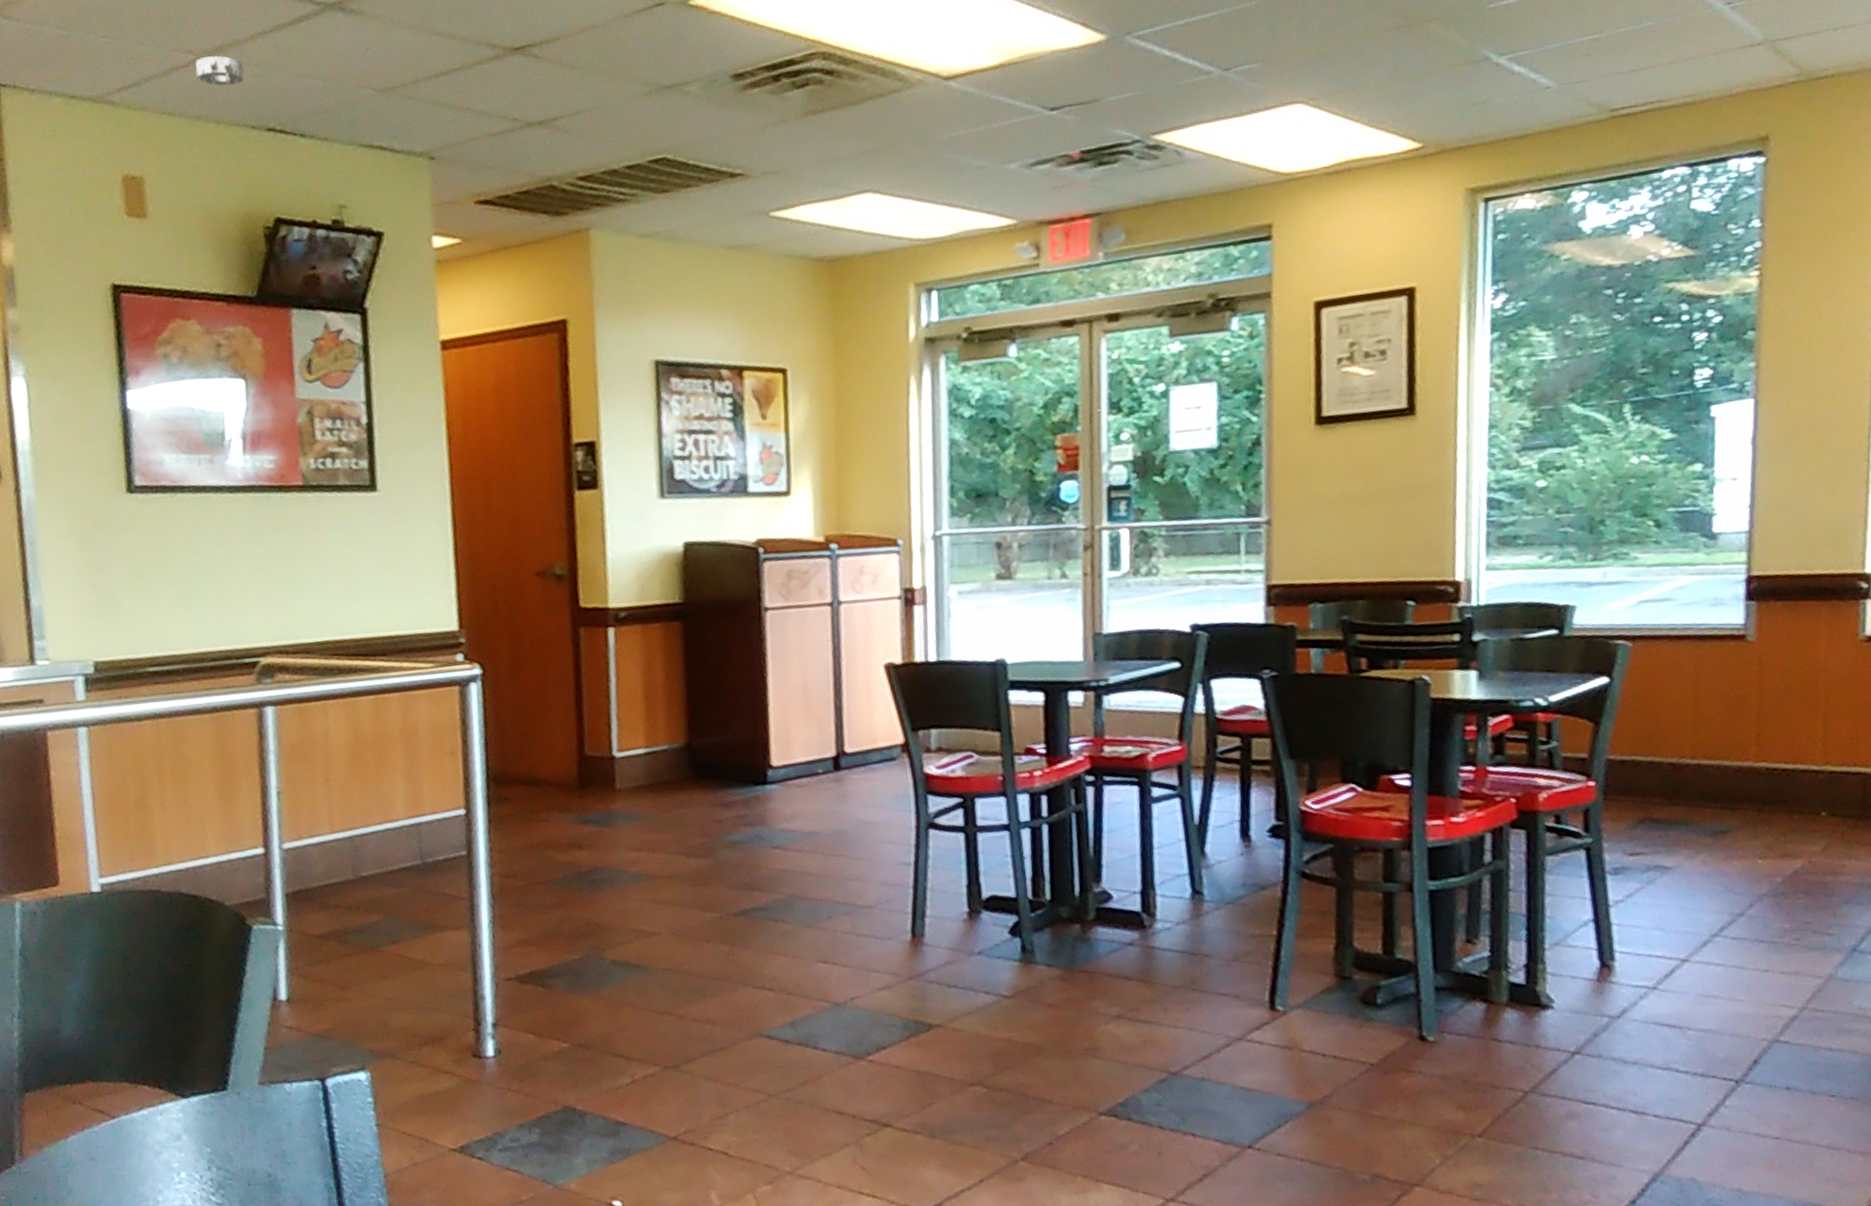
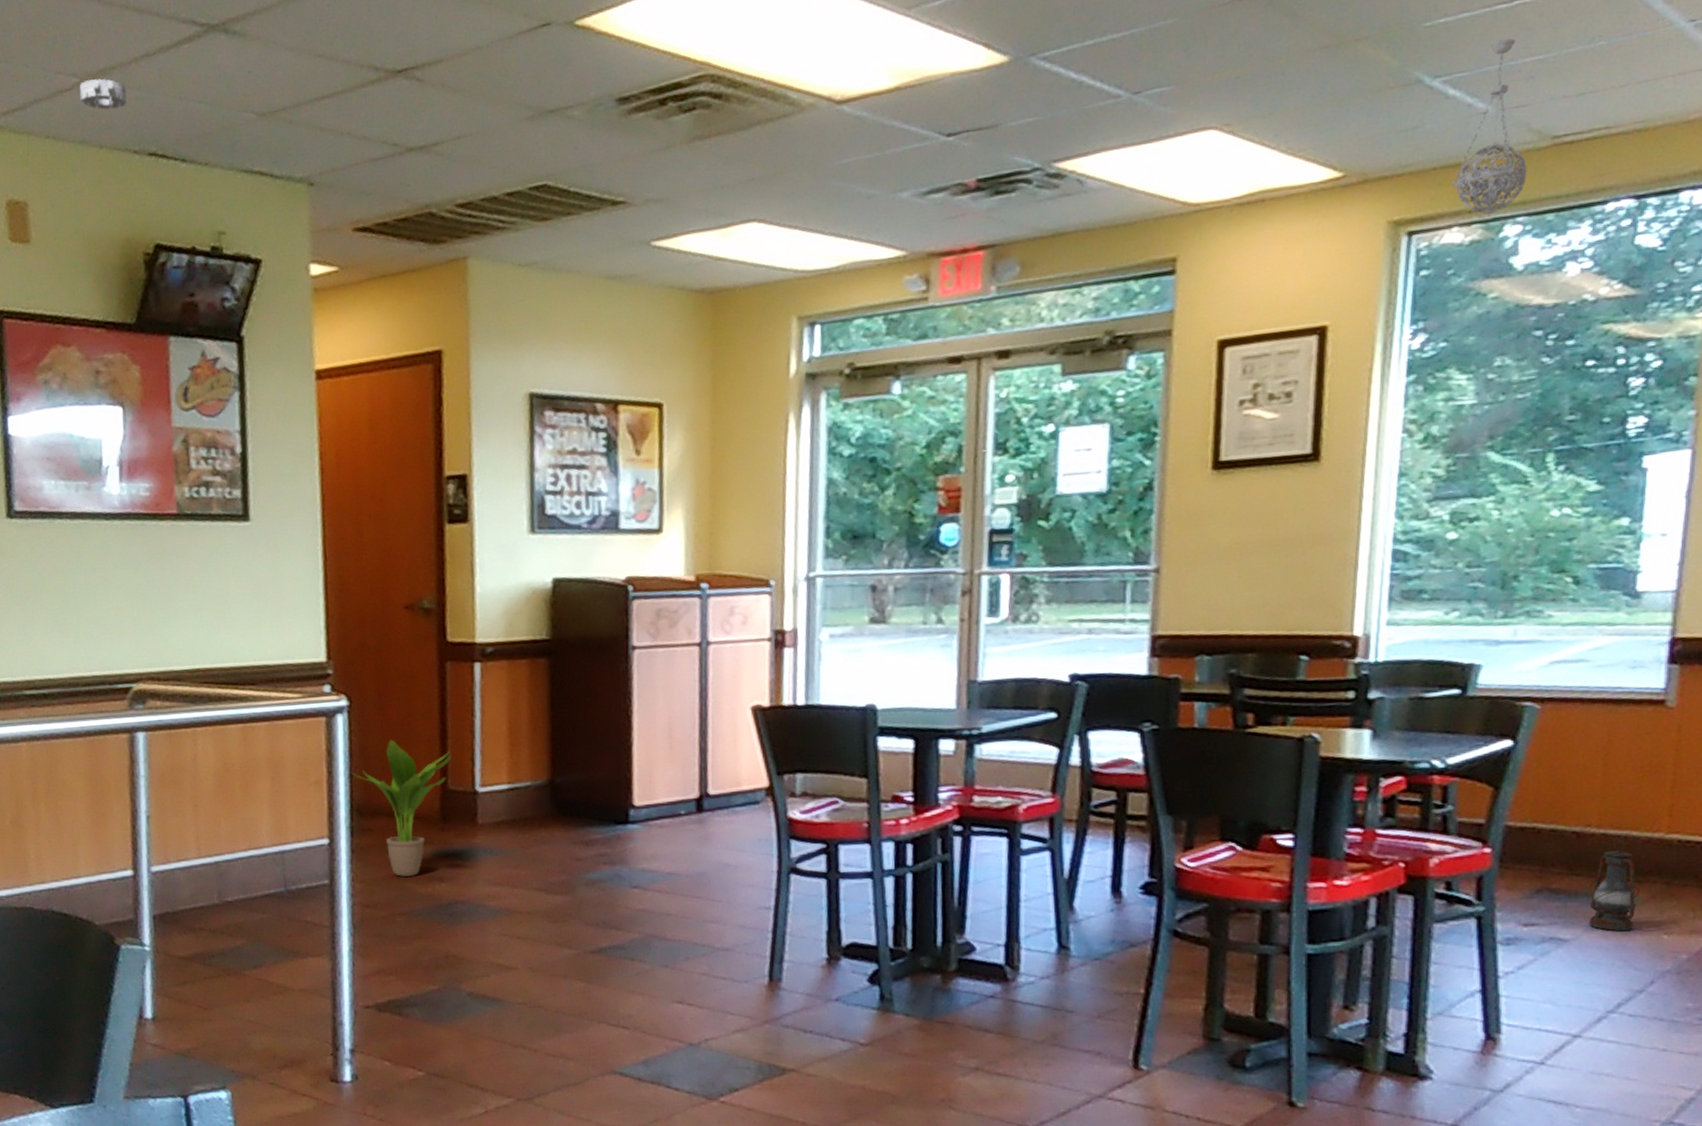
potted plant: none [483,707,588,845] -> present [348,739,452,877]
pendant light: none [1521,19,1590,184] -> present [1451,38,1527,217]
lantern: none [1687,768,1734,858] -> present [1589,838,1640,932]

